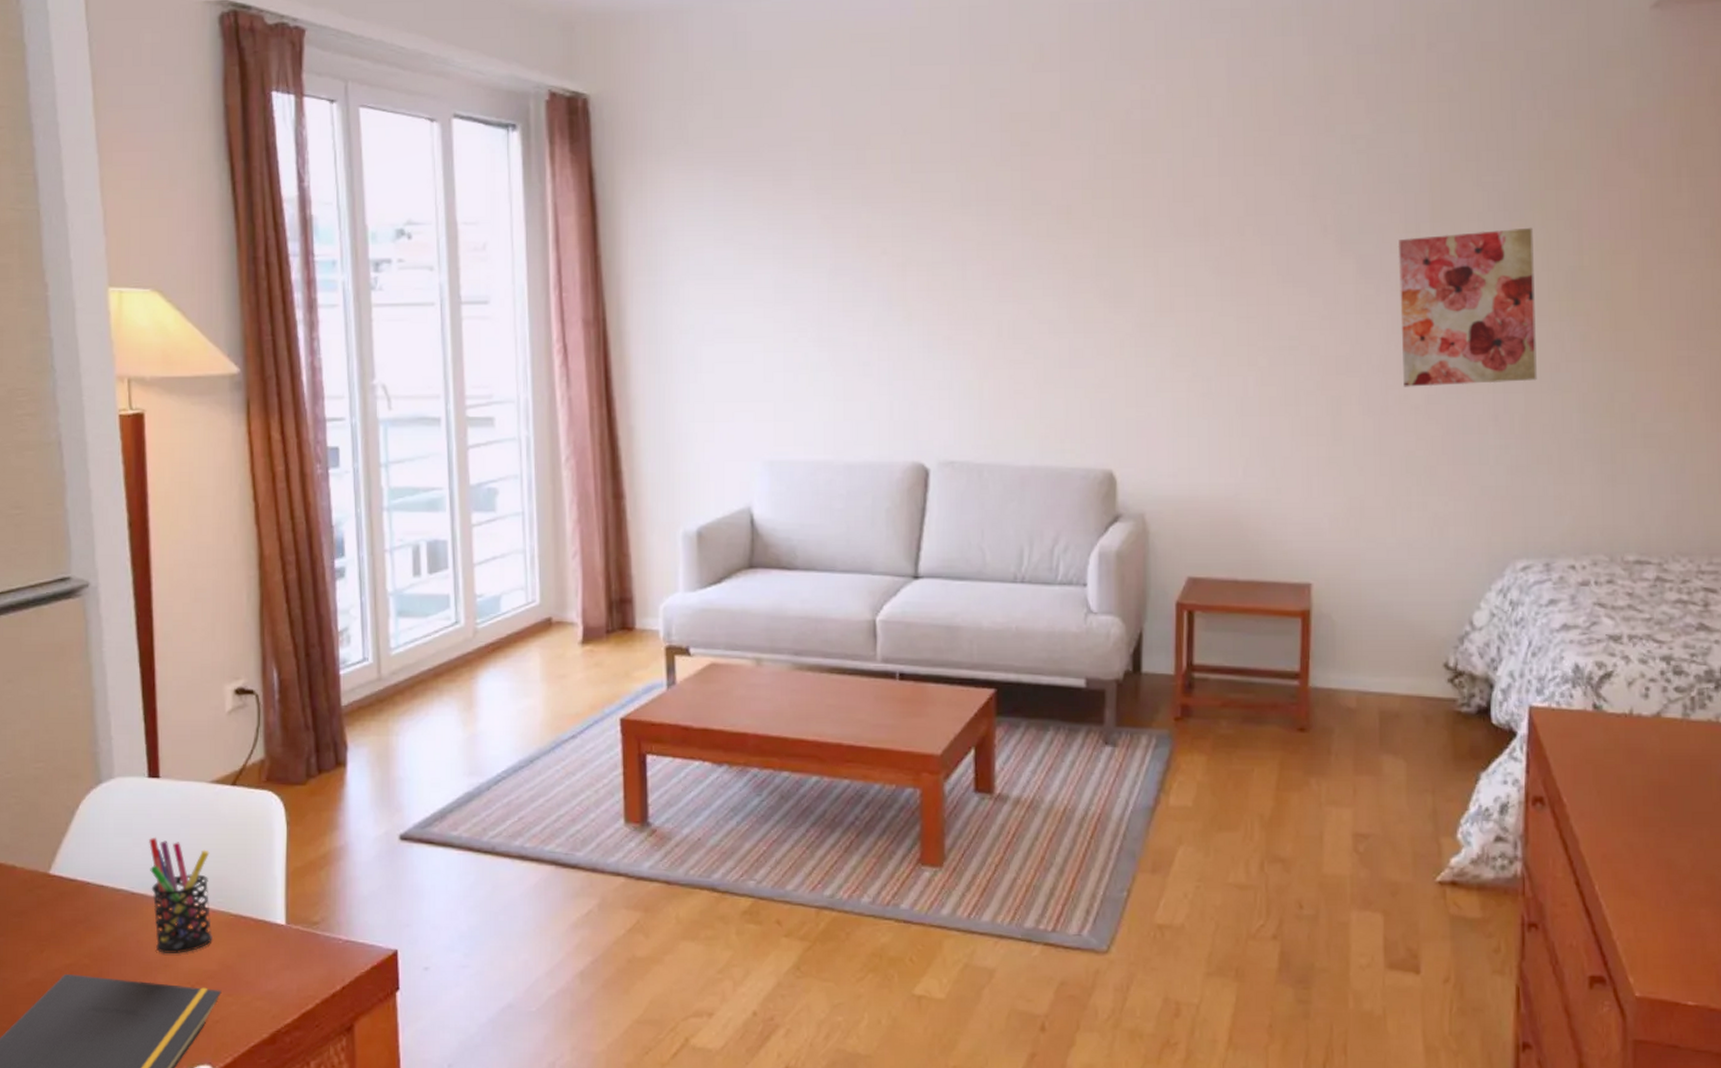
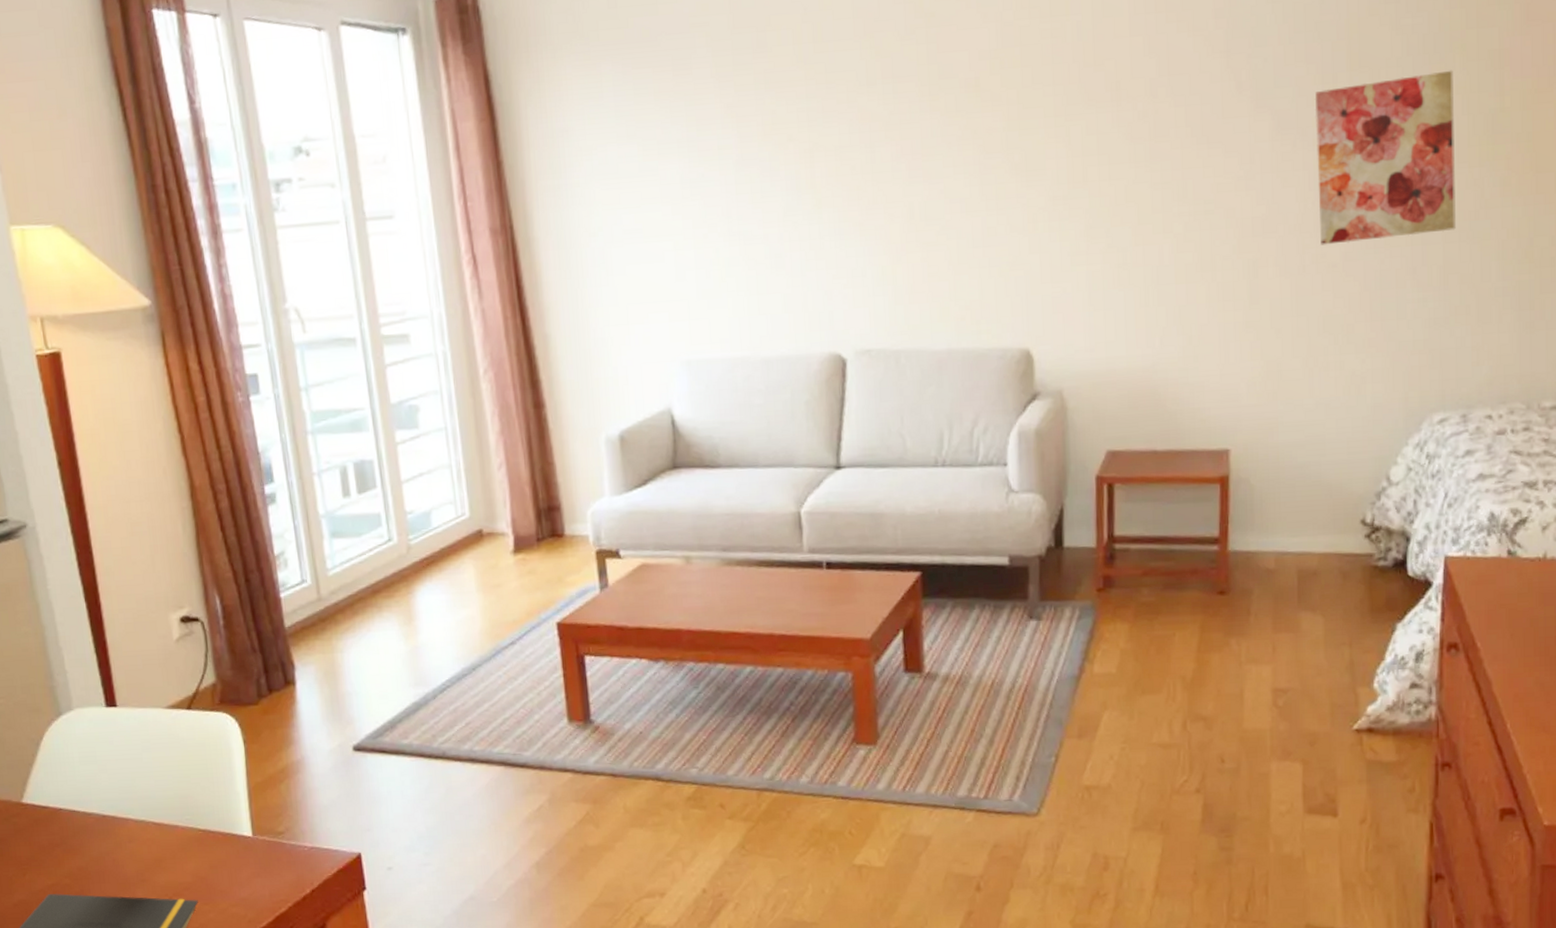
pen holder: present [149,837,213,954] -> none [114,762,184,870]

